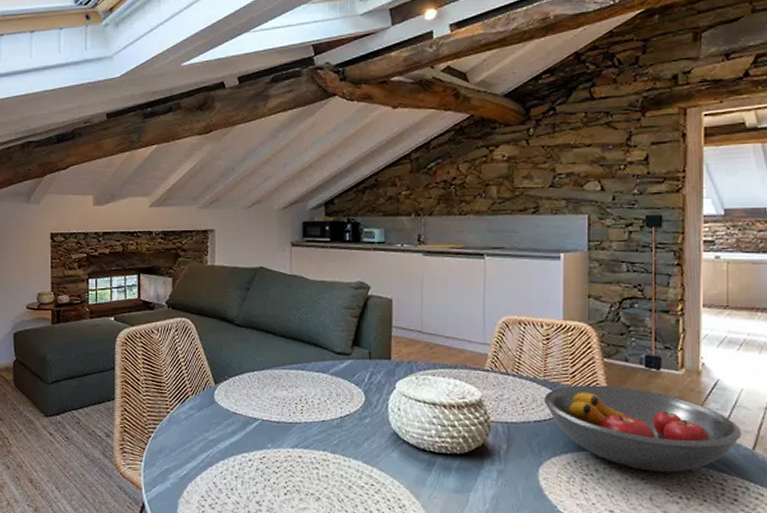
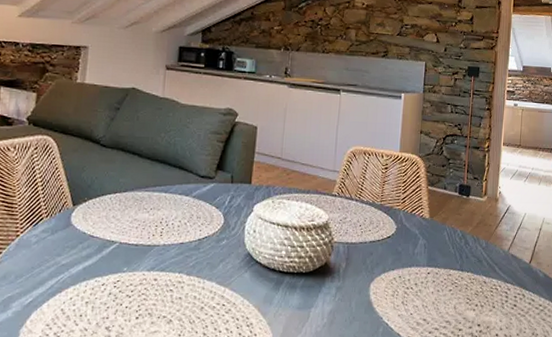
fruit bowl: present [544,385,743,473] -> none [379,209,523,285]

